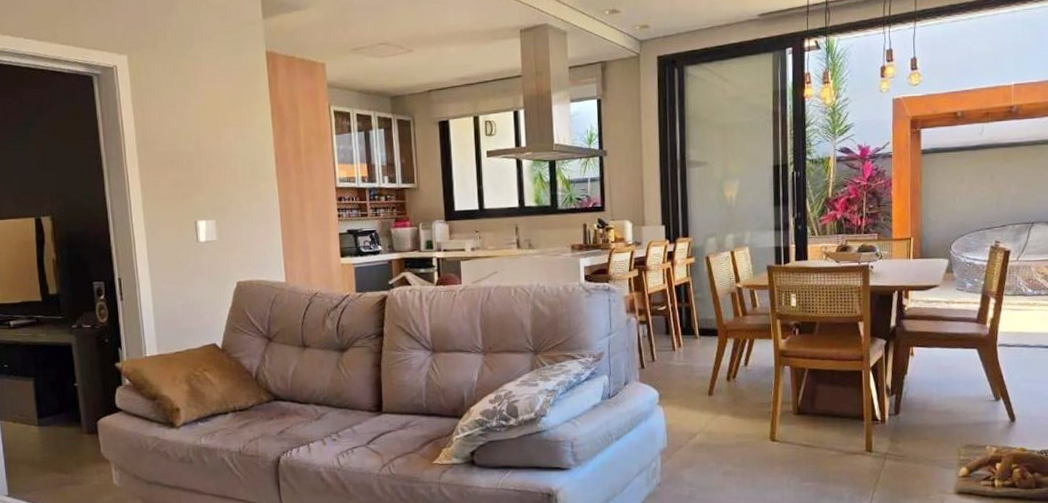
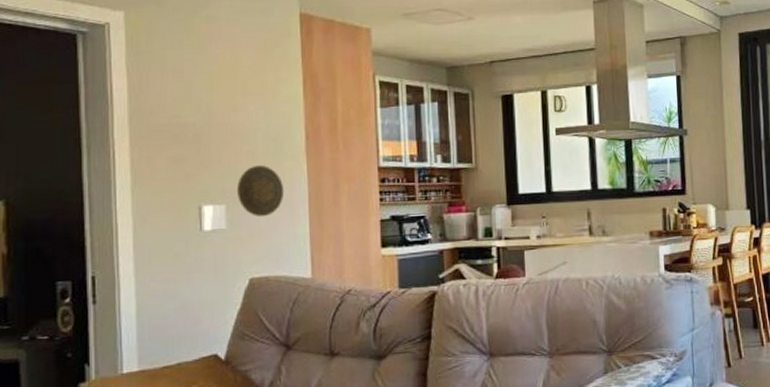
decorative plate: none [223,186,261,231] -> present [237,164,285,217]

